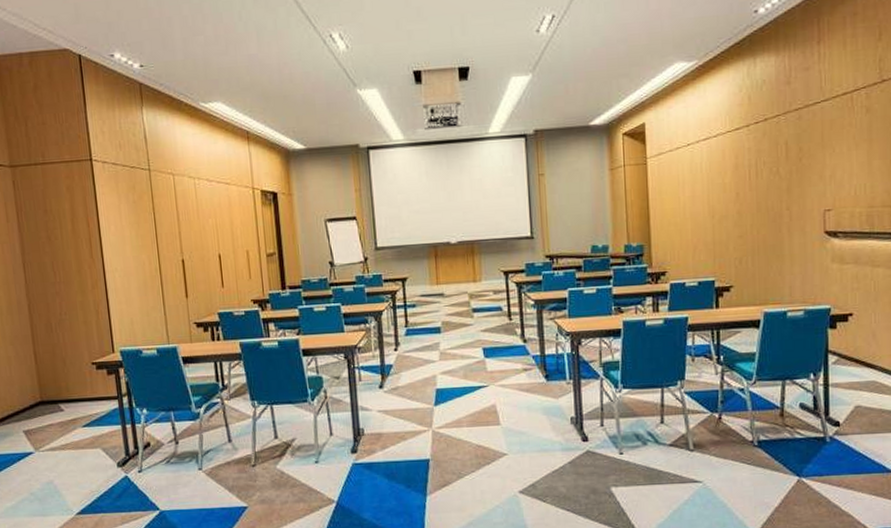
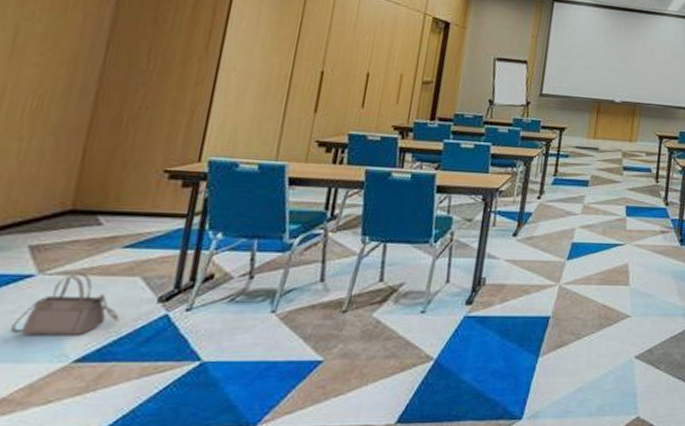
handbag: none [31,447,97,496] -> present [11,271,119,336]

